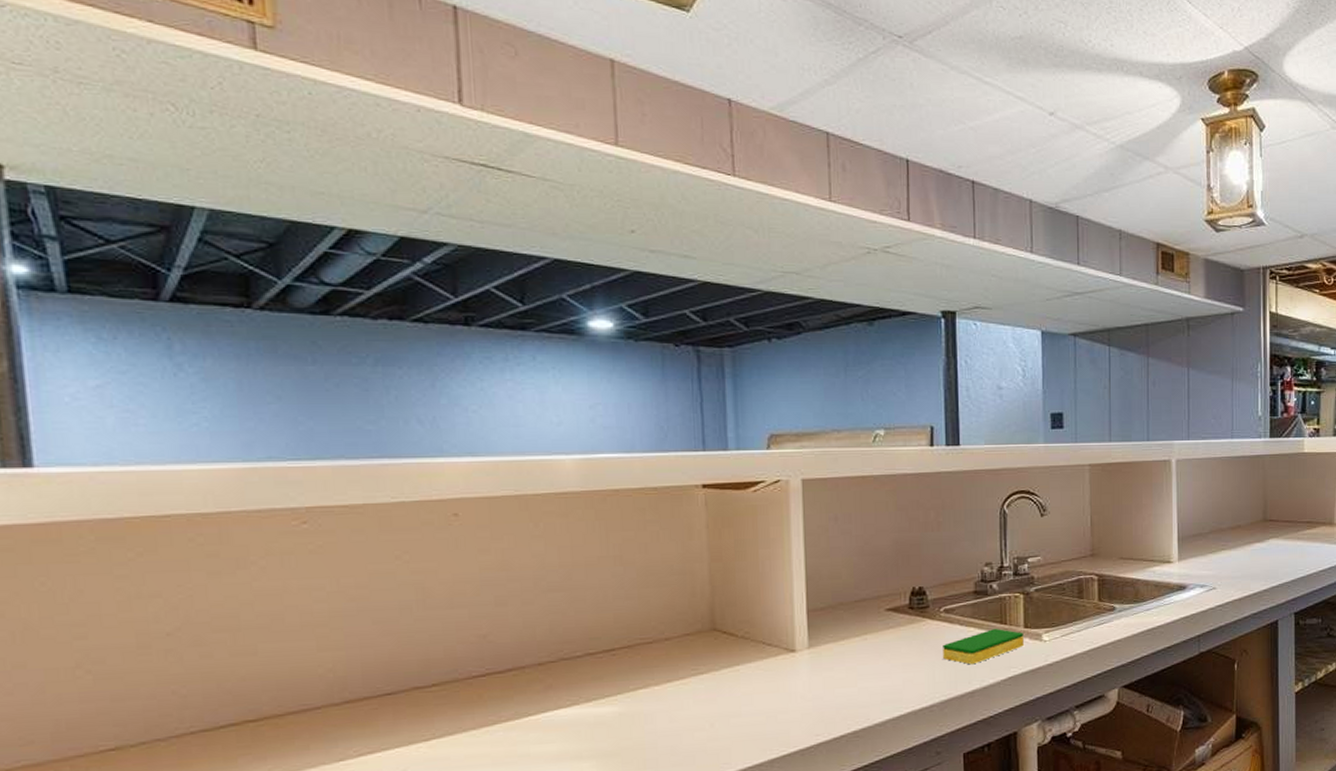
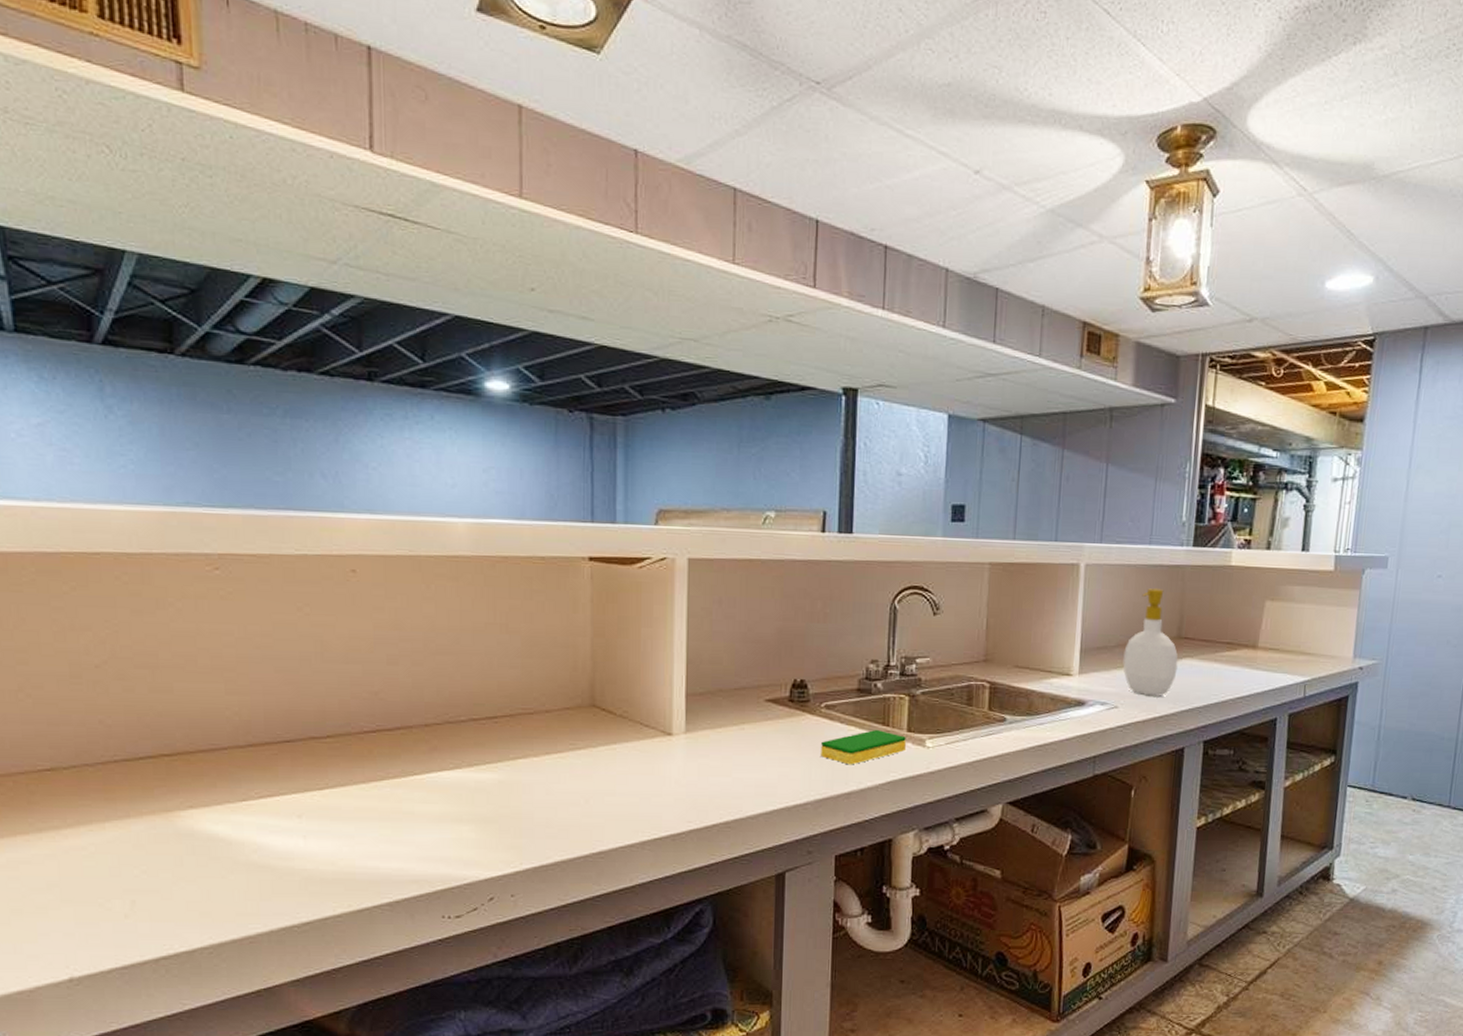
soap bottle: none [1217,478,1266,576] -> present [1123,588,1178,697]

